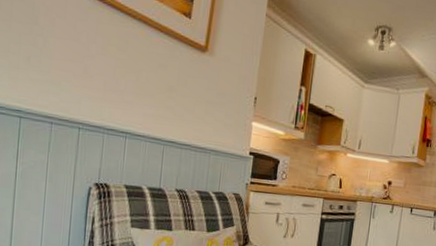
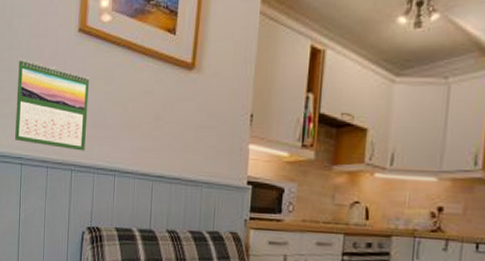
calendar: none [12,10,102,112] -> present [14,58,89,151]

